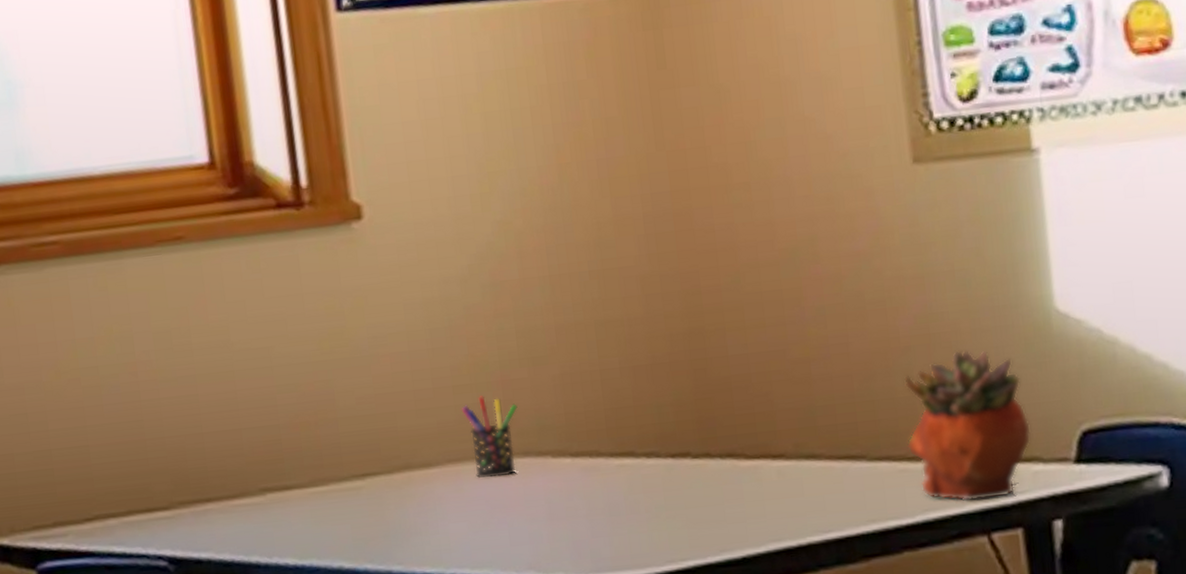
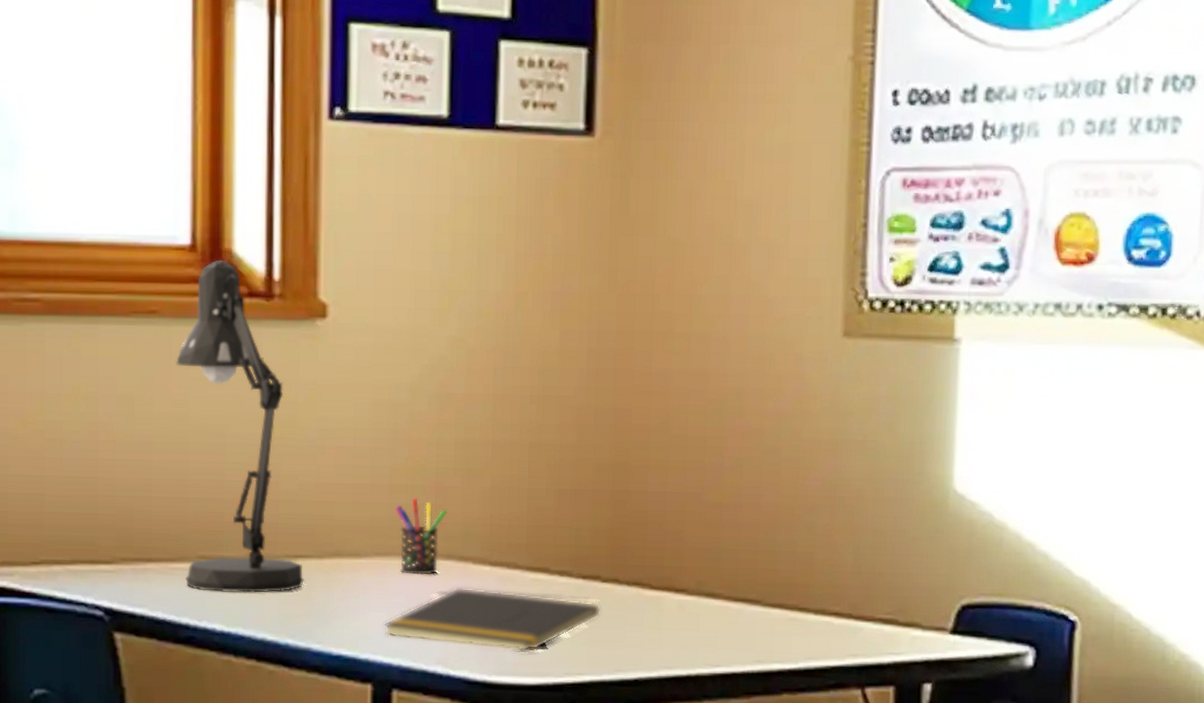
desk lamp: none [210,173,376,525] -> present [176,259,304,593]
notepad: none [466,481,697,548] -> present [384,587,601,655]
succulent planter: present [904,350,1032,502] -> none [800,515,916,657]

